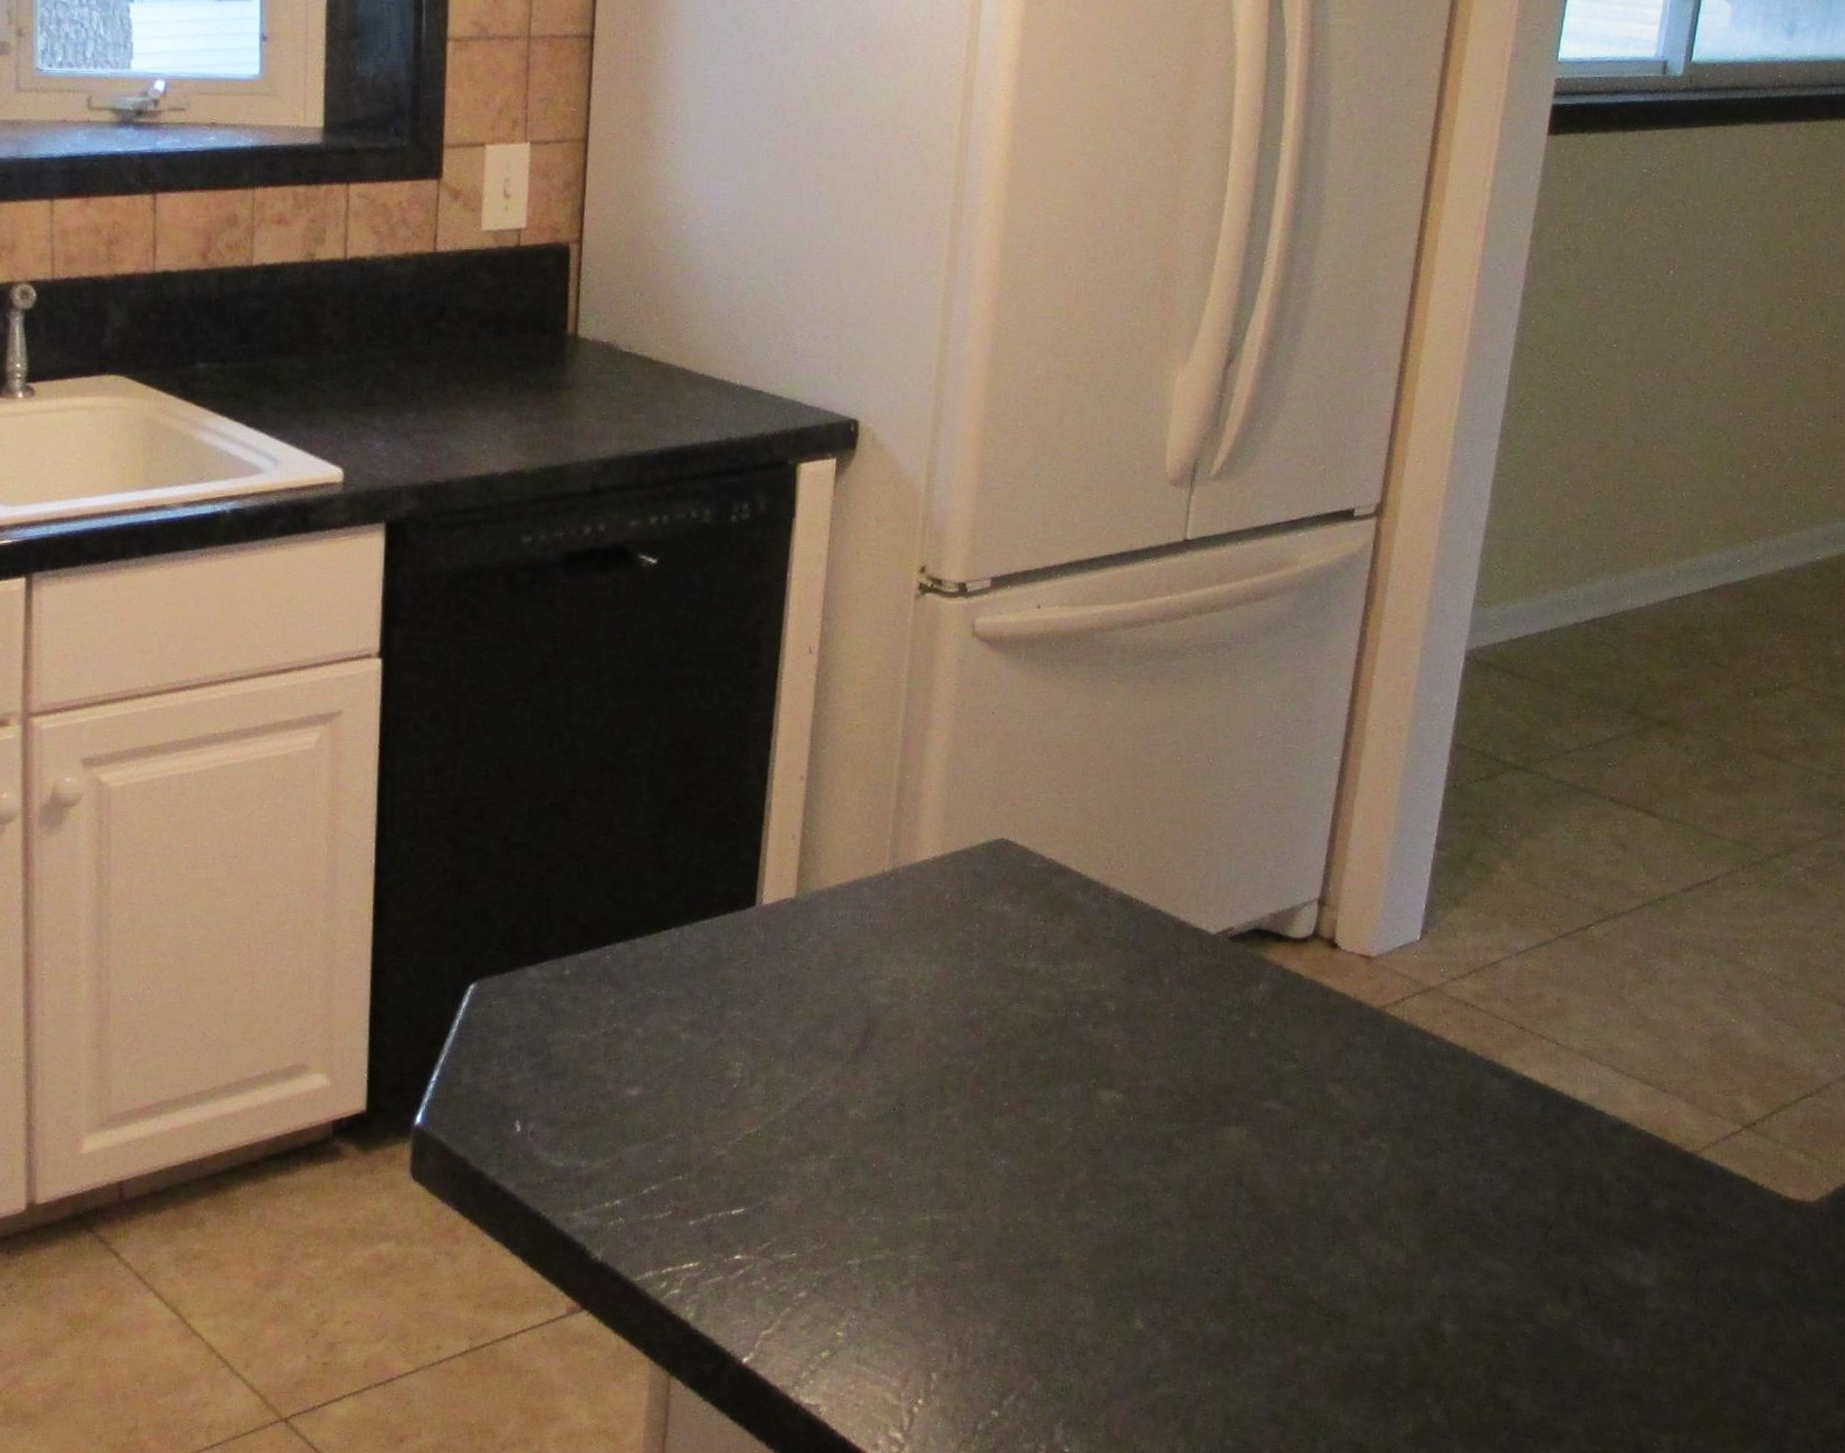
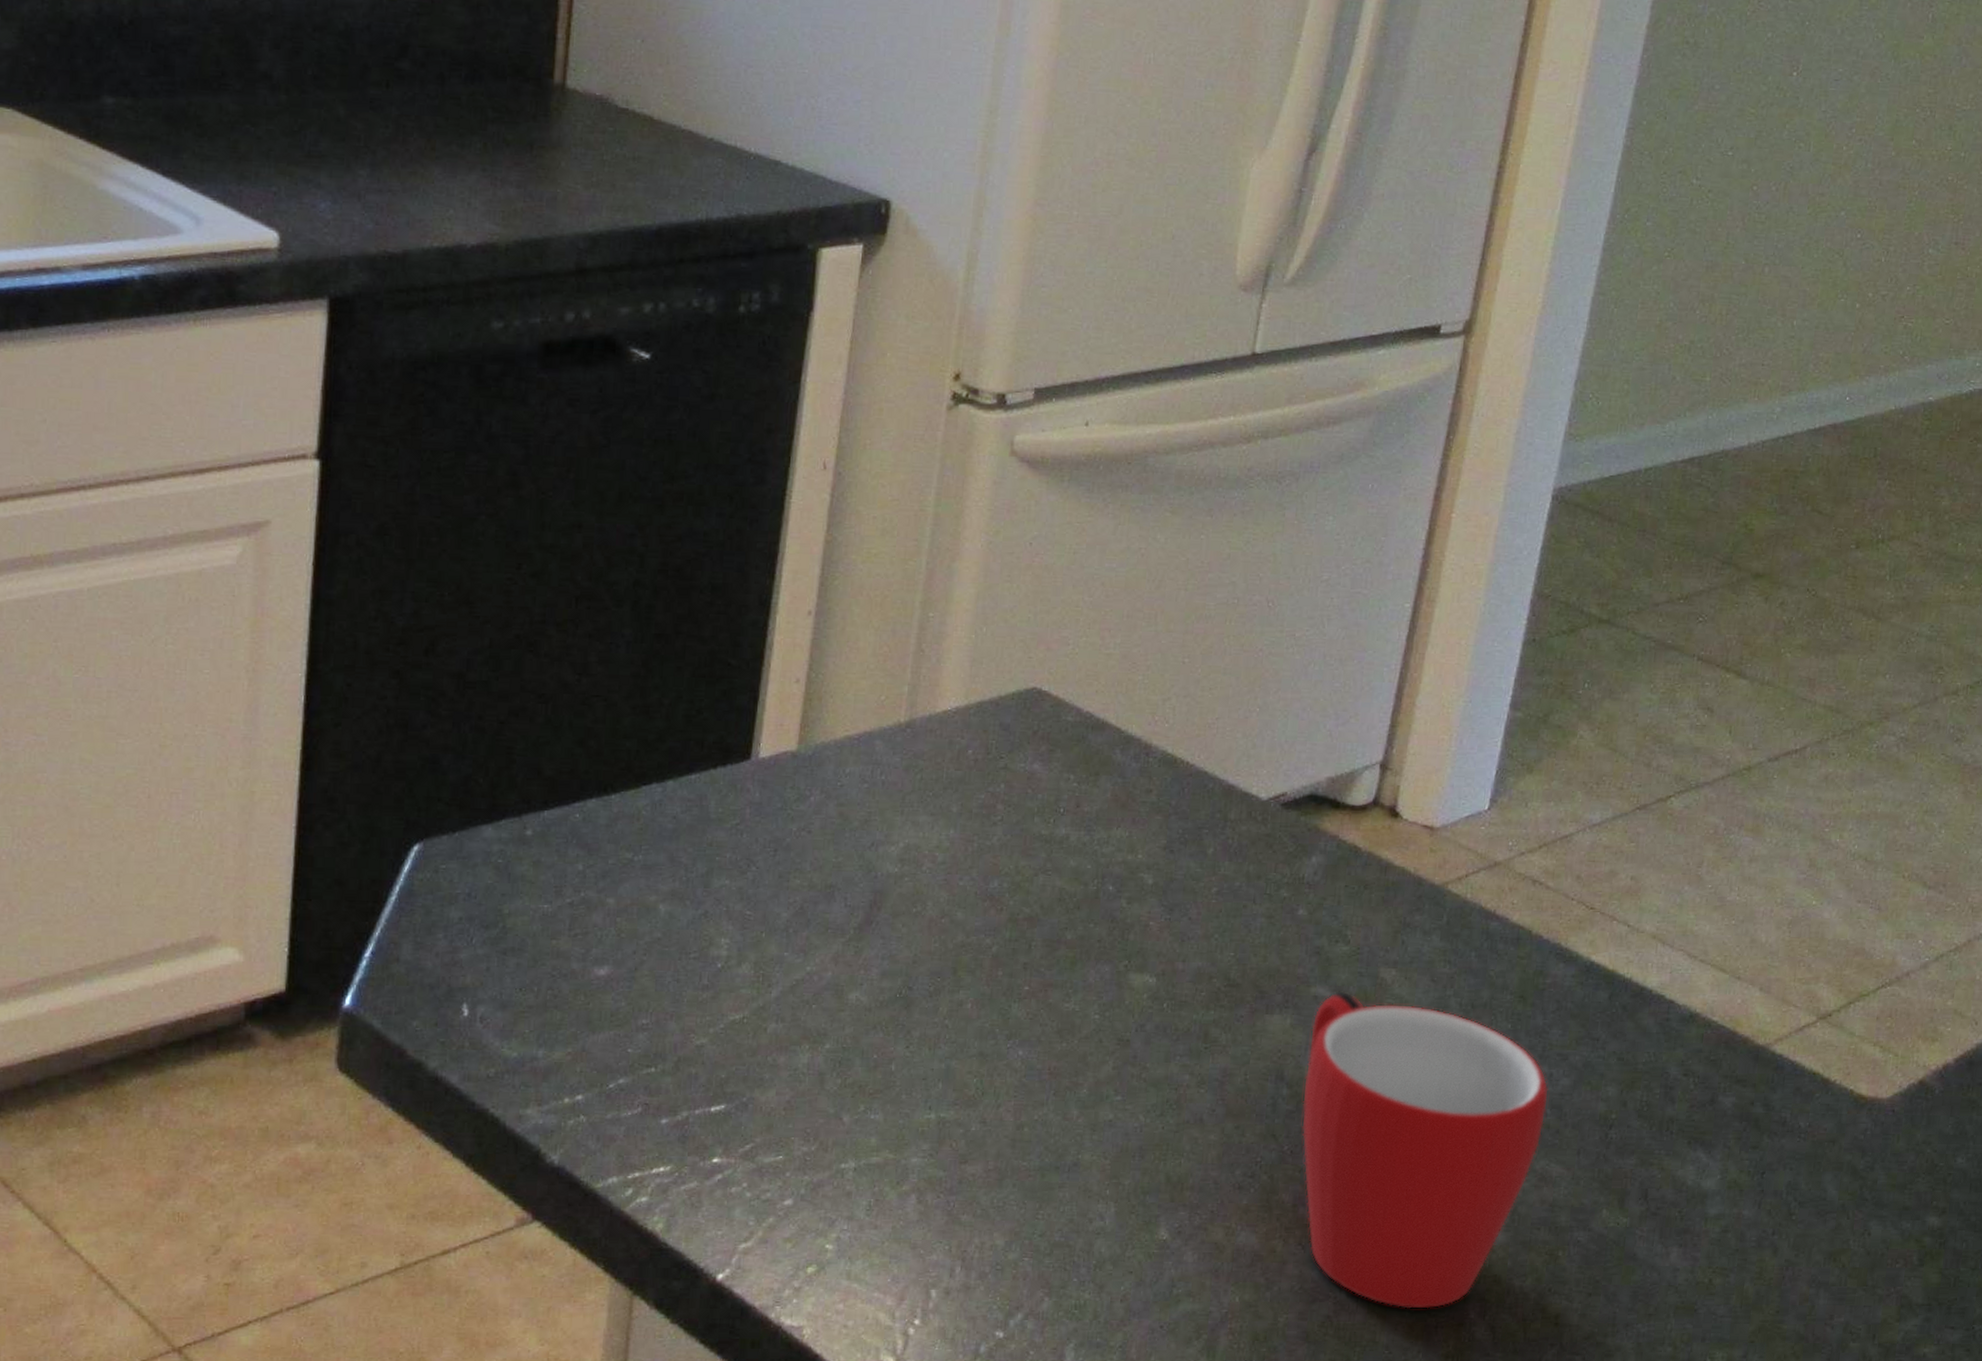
mug: none [1261,1105,1490,1394] -> present [1302,991,1549,1309]

